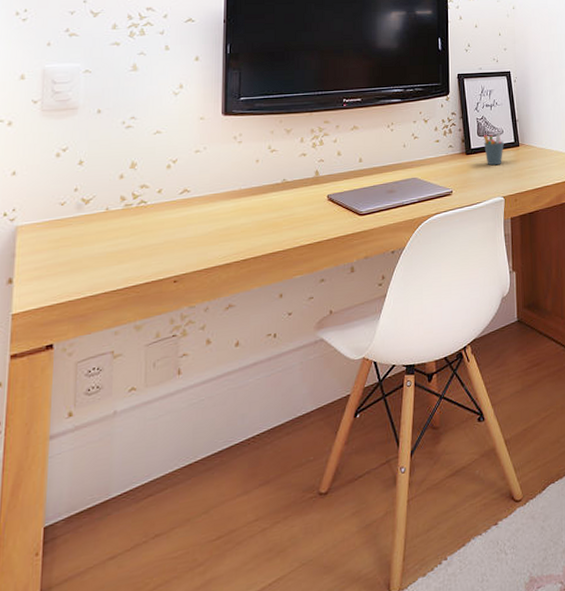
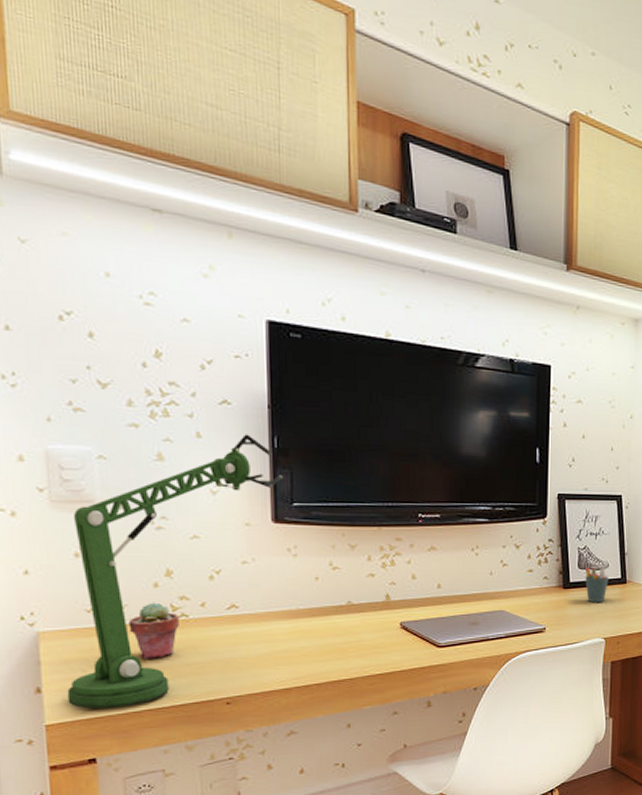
desk lamp: none [34,44,233,296] -> present [67,434,283,709]
potted succulent: none [95,192,138,245] -> present [128,602,179,659]

